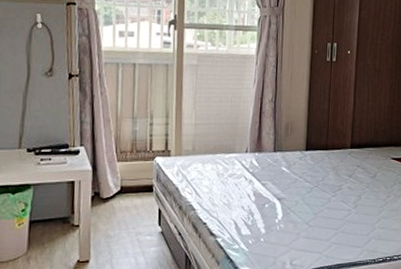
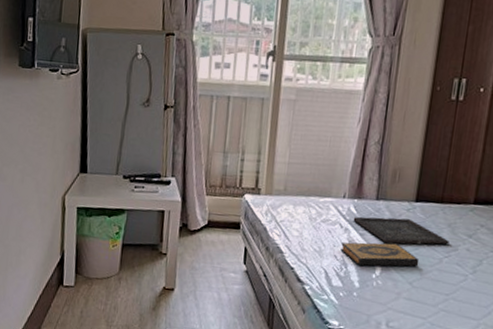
hardback book: none [247,189,313,212] -> present [340,242,420,267]
tray: none [255,166,335,190] -> present [353,216,450,245]

